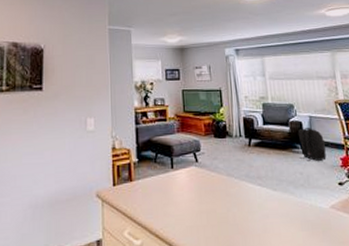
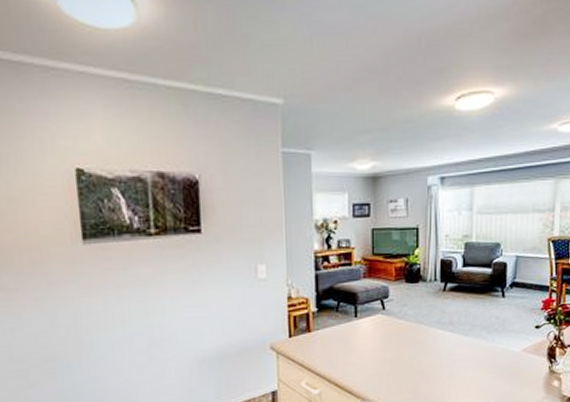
backpack: present [298,128,327,161] -> none [498,269,528,305]

